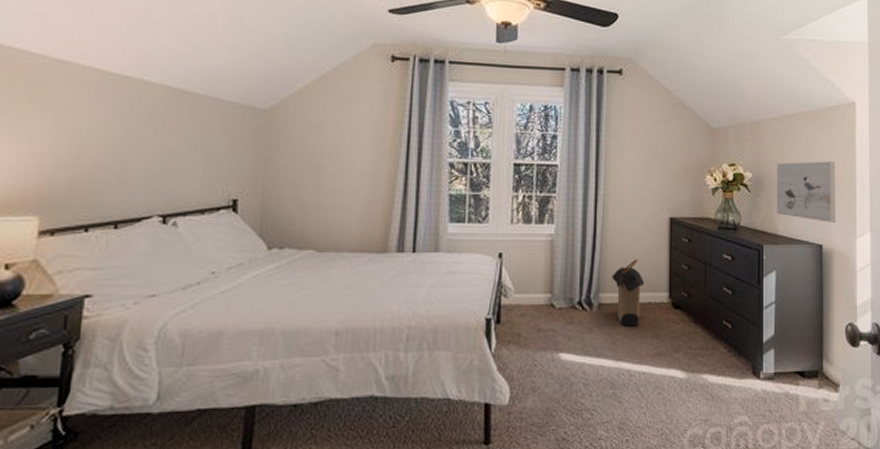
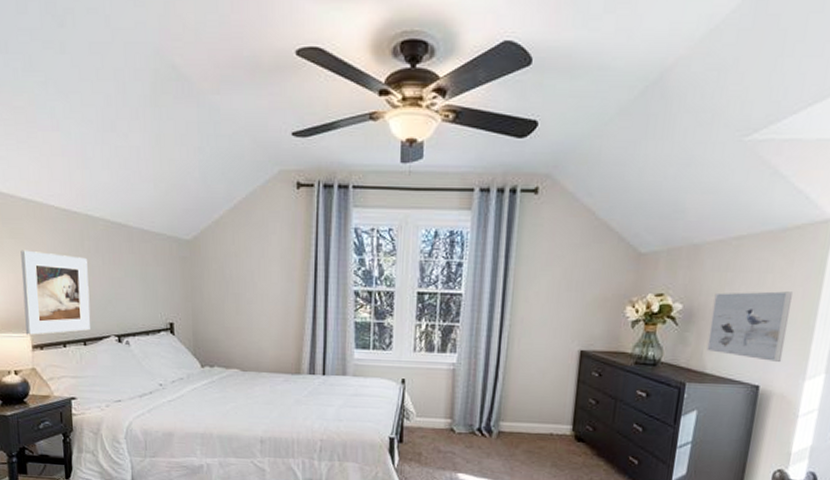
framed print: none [33,117,134,218] -> present [20,250,91,335]
laundry hamper: present [612,259,645,327] -> none [513,390,548,455]

